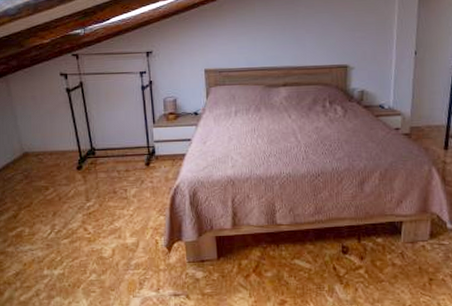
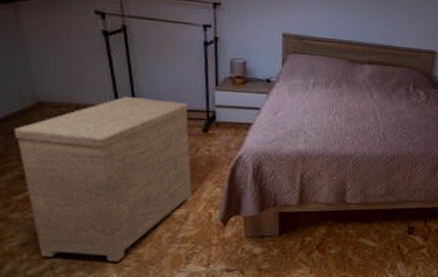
side table: none [8,141,140,288] -> present [14,97,192,262]

